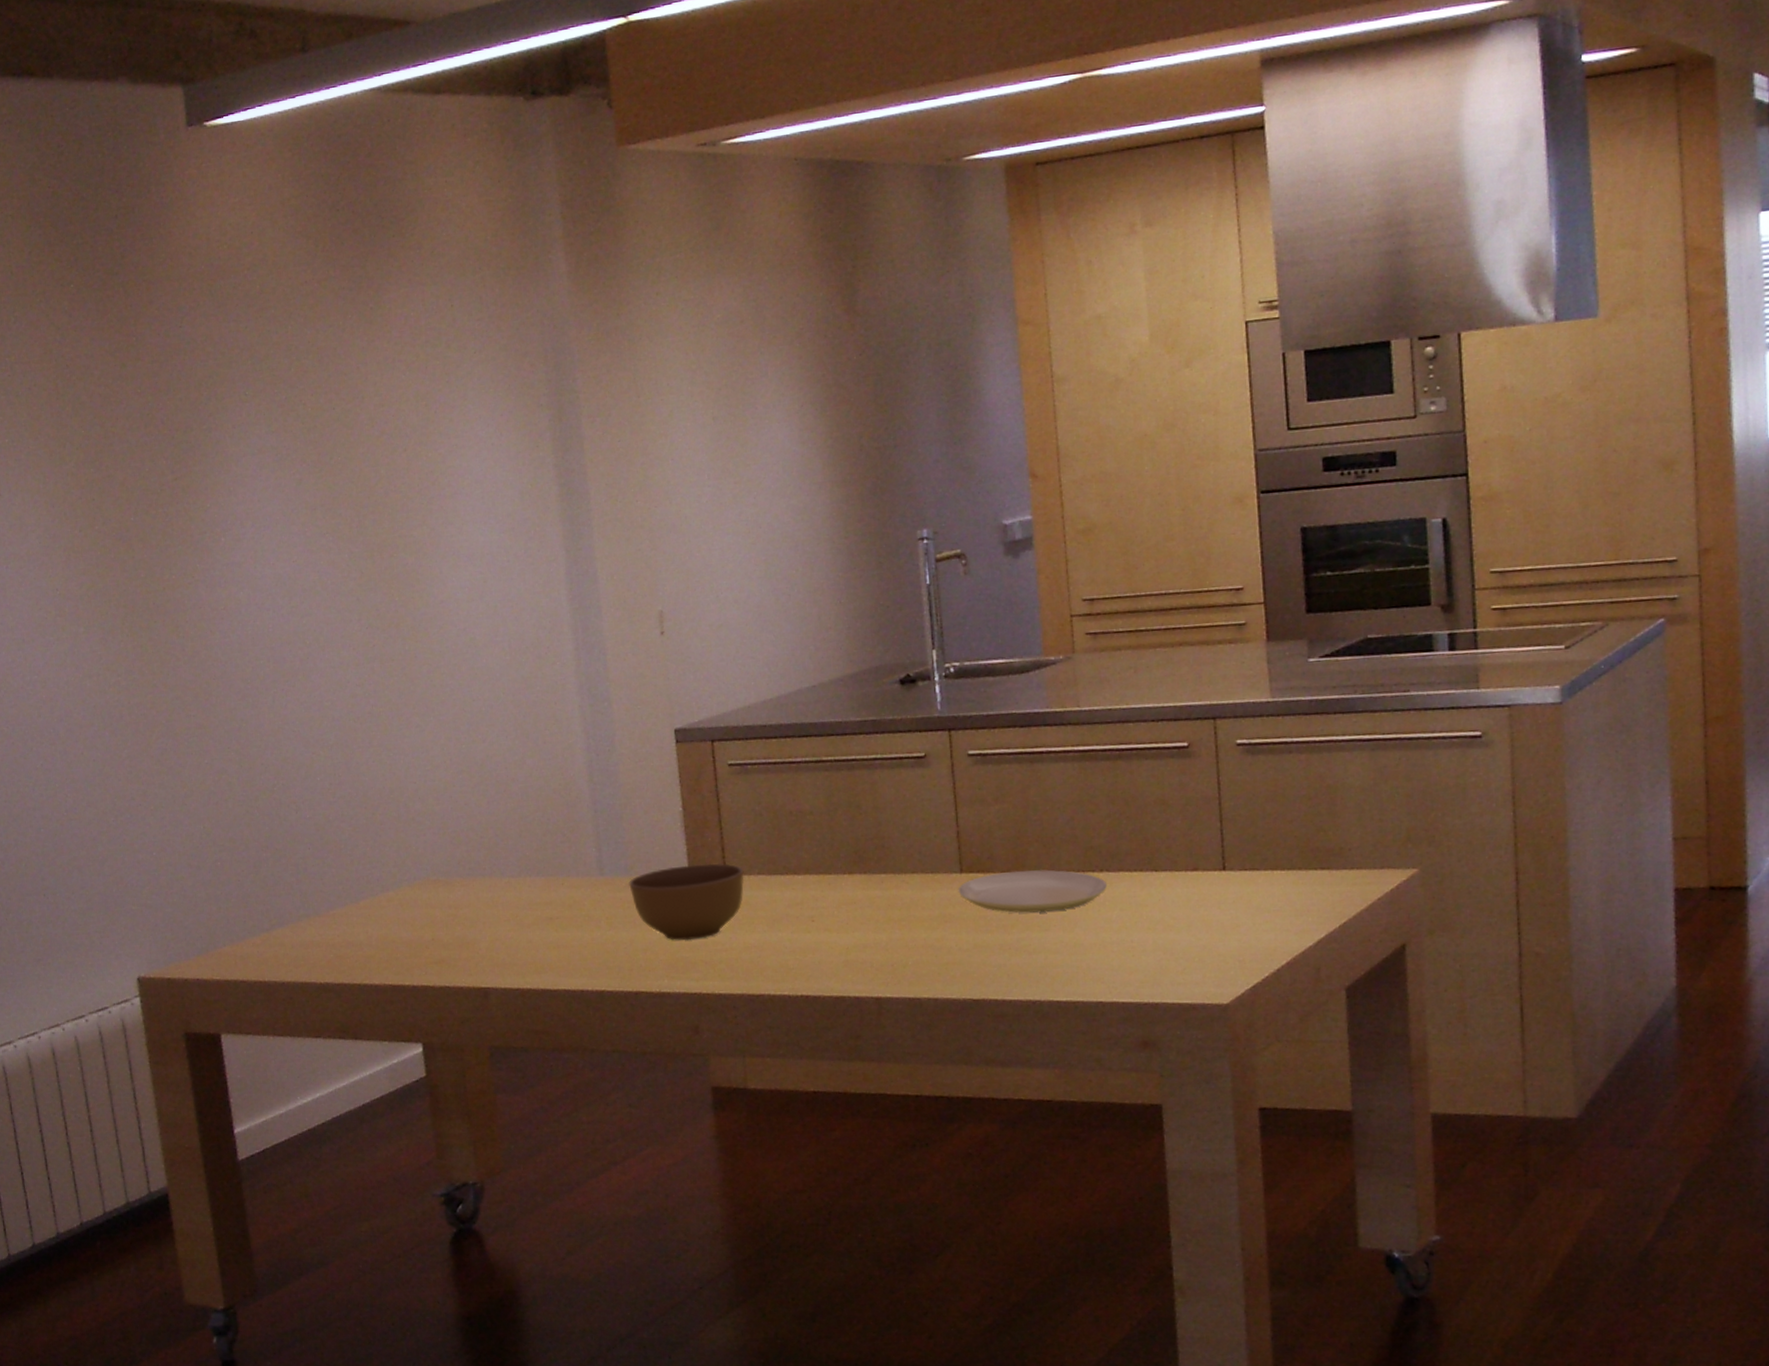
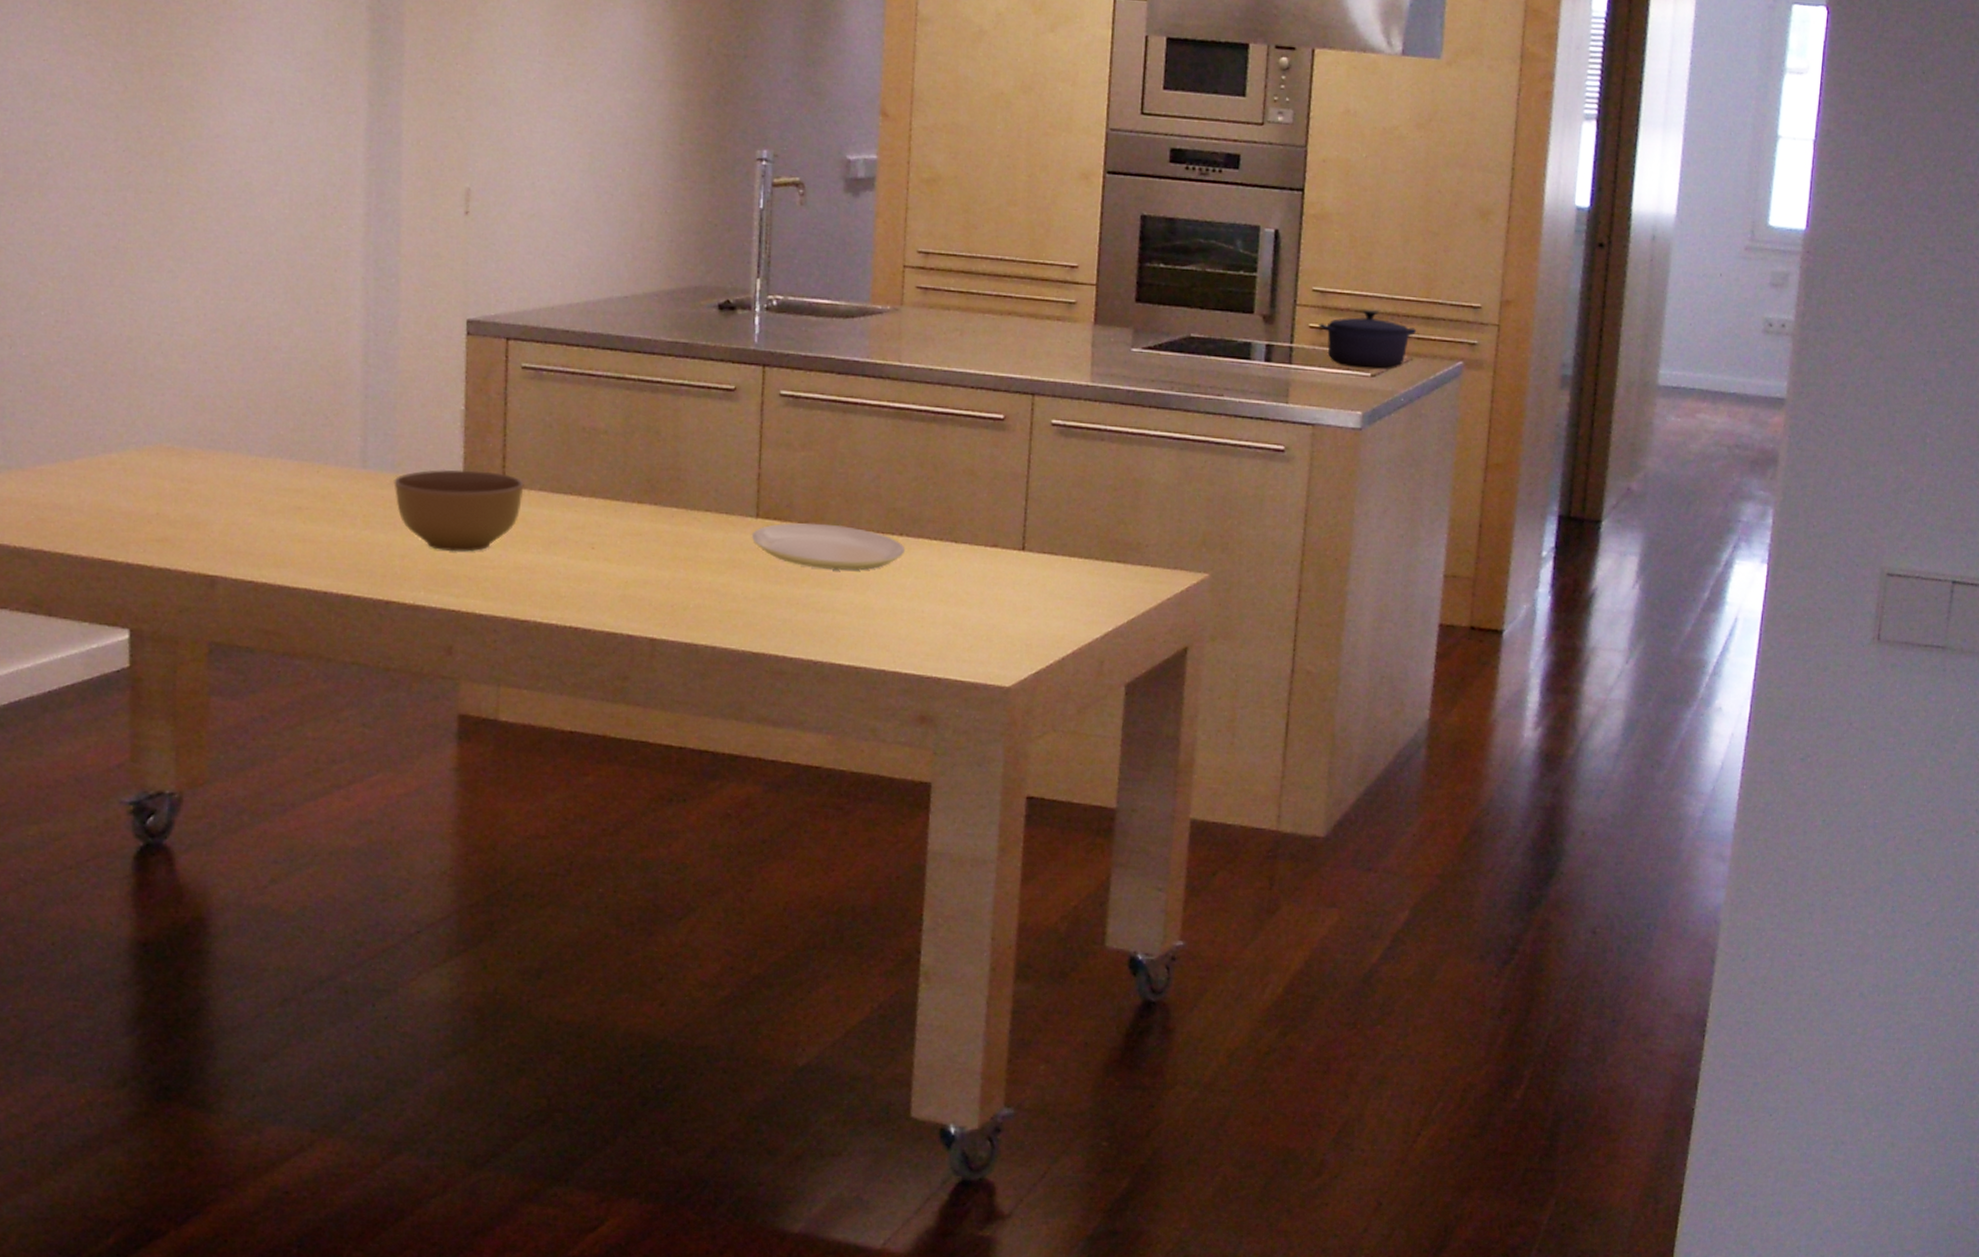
cooking pot: none [1502,580,1609,643] -> present [1318,308,1417,370]

